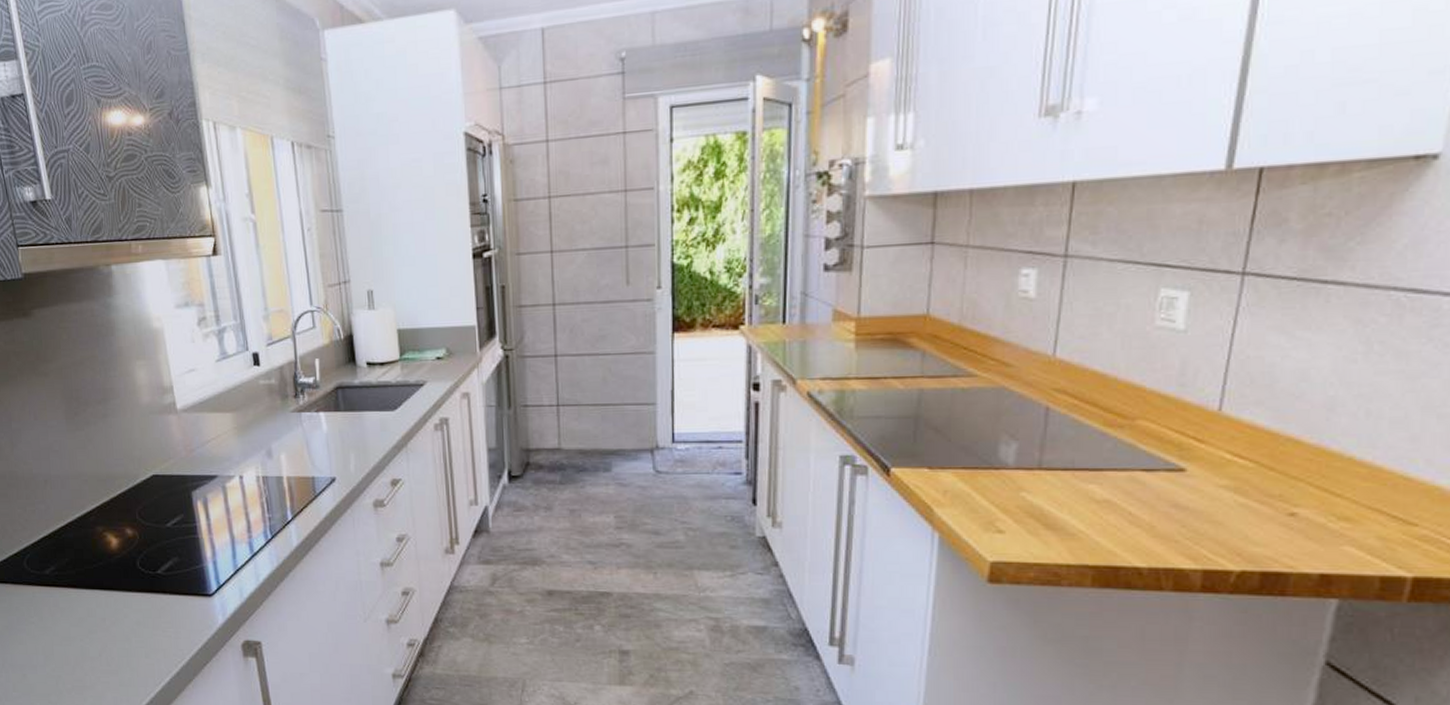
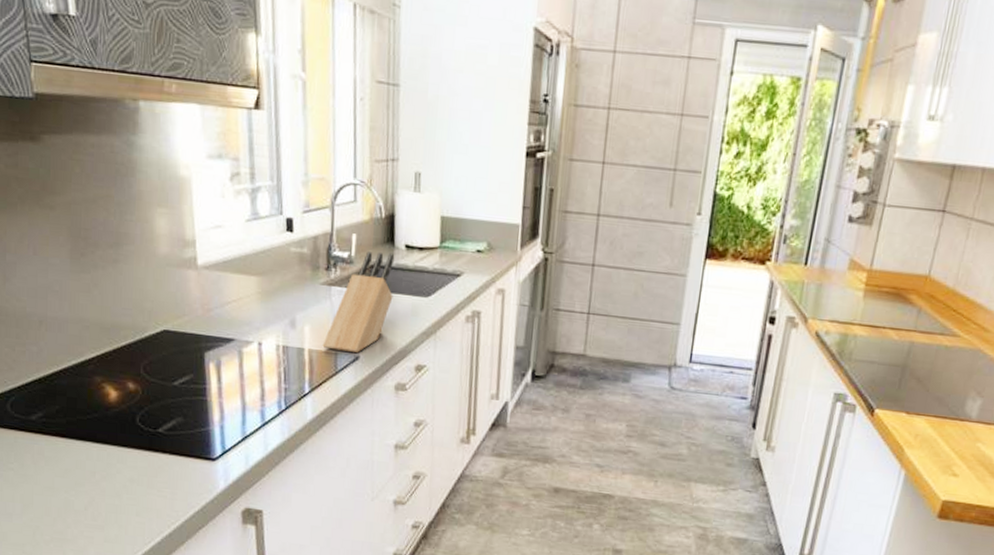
knife block: none [299,372,361,475] -> present [322,252,395,353]

